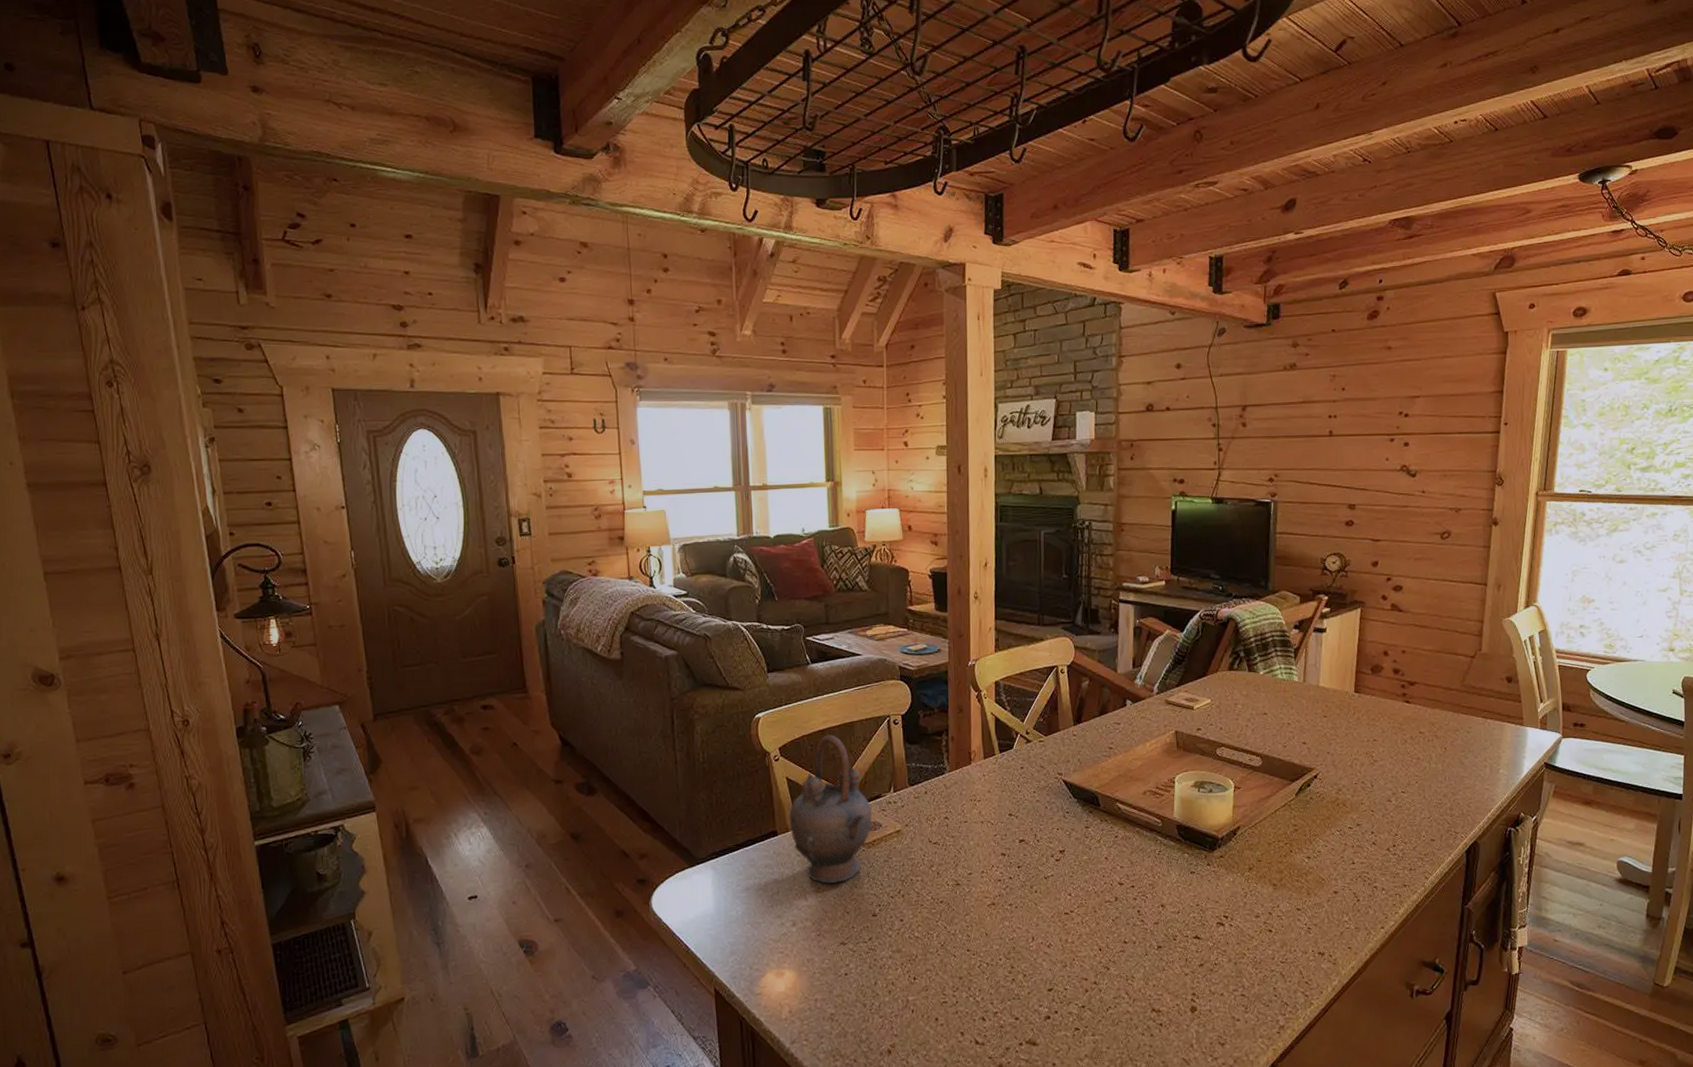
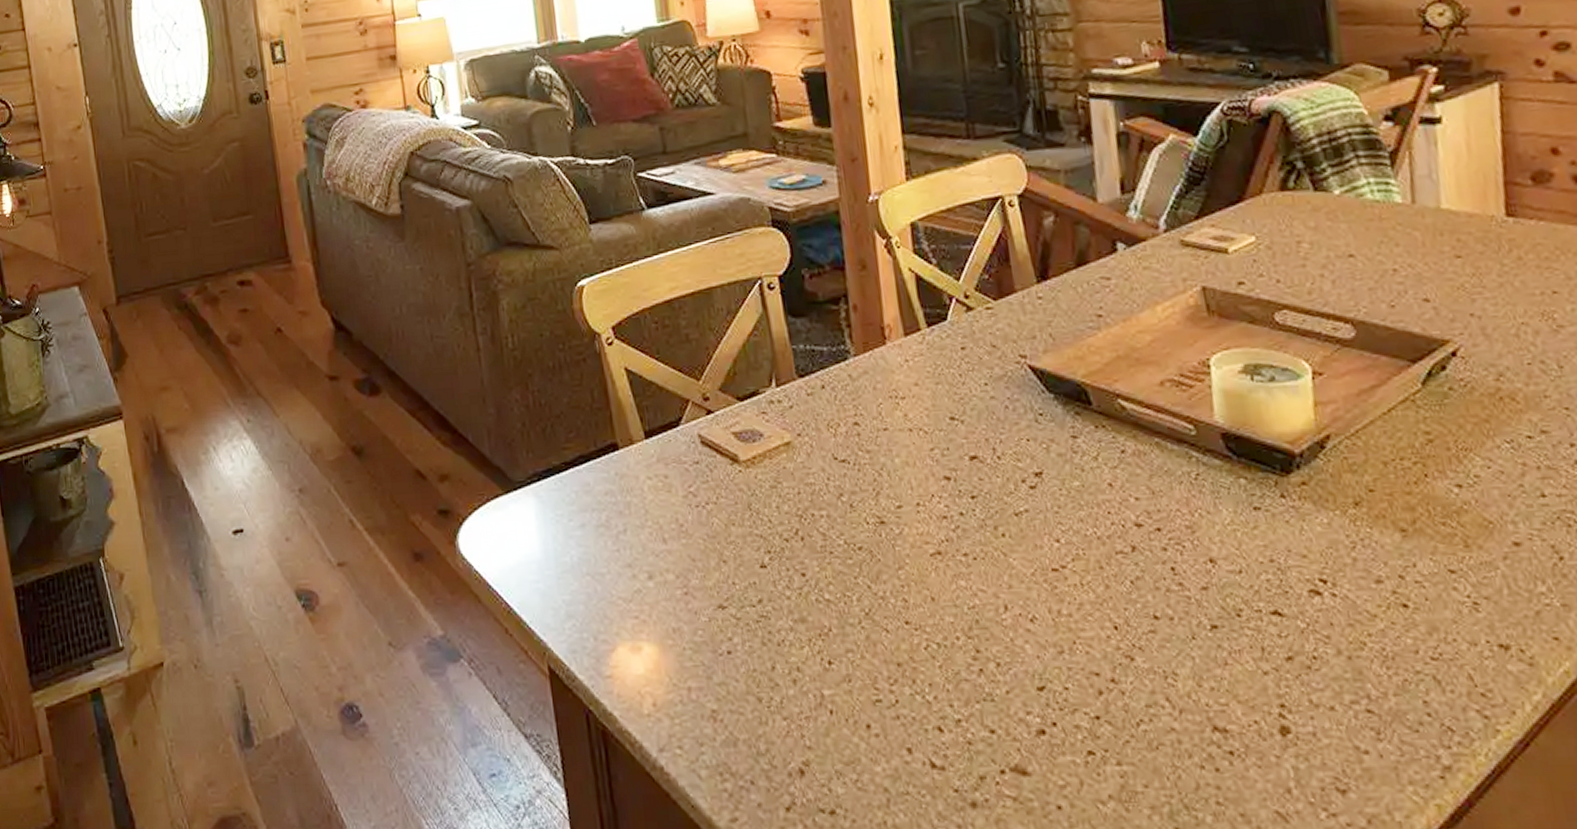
teapot: present [789,734,872,884] -> none [632,306,749,519]

